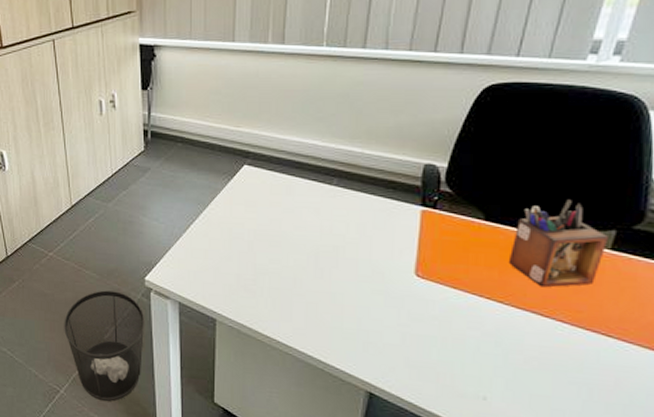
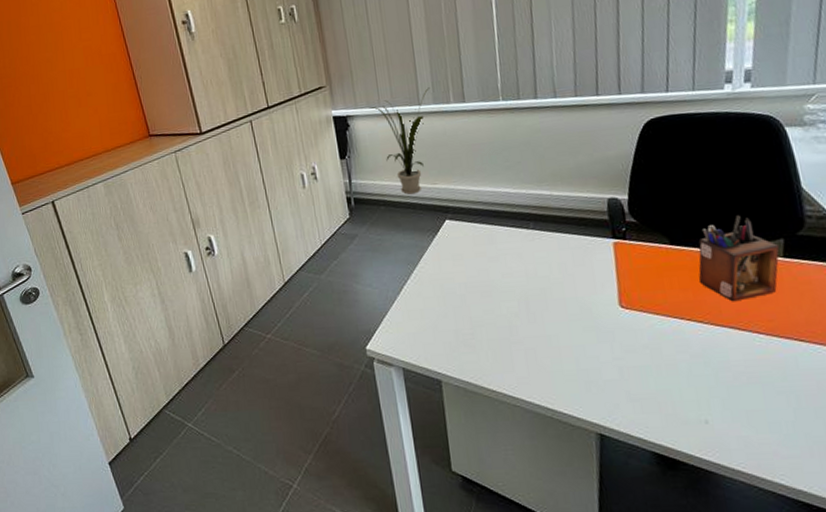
waste bin: present [64,290,145,402] -> none [289,366,375,490]
house plant: none [180,24,249,134] -> present [370,87,431,195]

